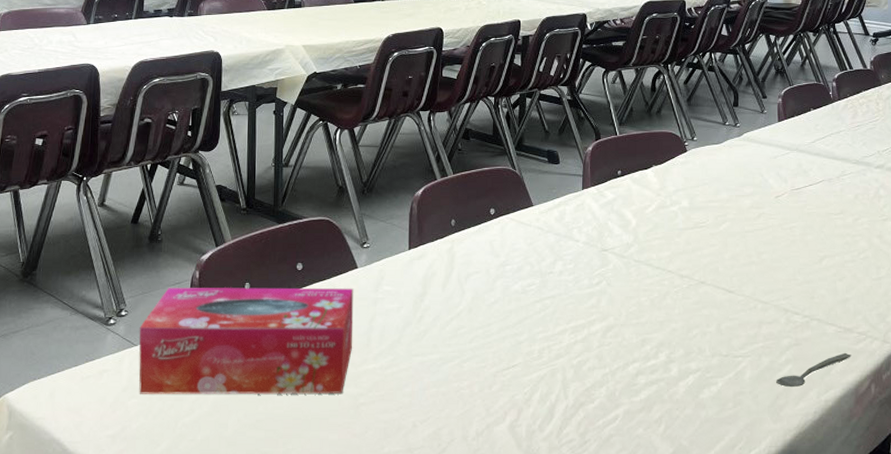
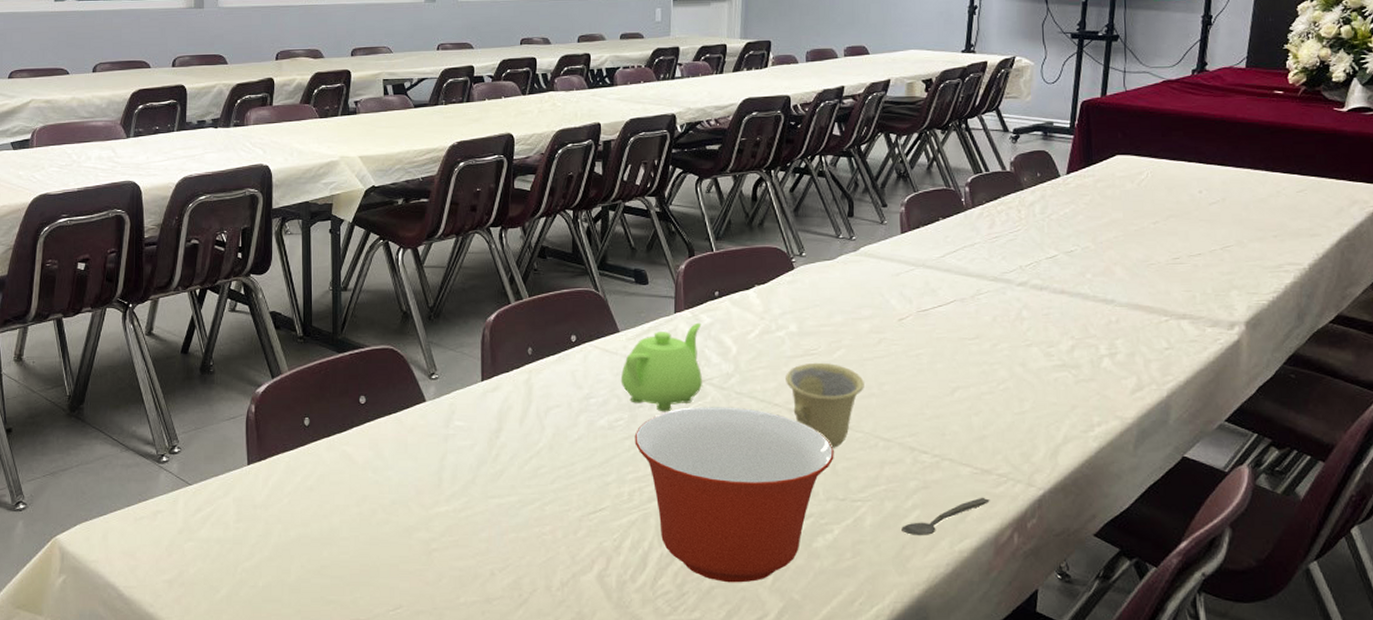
tissue box: present [139,287,354,394] -> none [193,422,423,538]
teapot: none [533,198,606,278] -> present [620,322,702,412]
mixing bowl: none [545,273,719,431] -> present [634,407,834,583]
cup: none [678,234,746,311] -> present [786,362,864,449]

